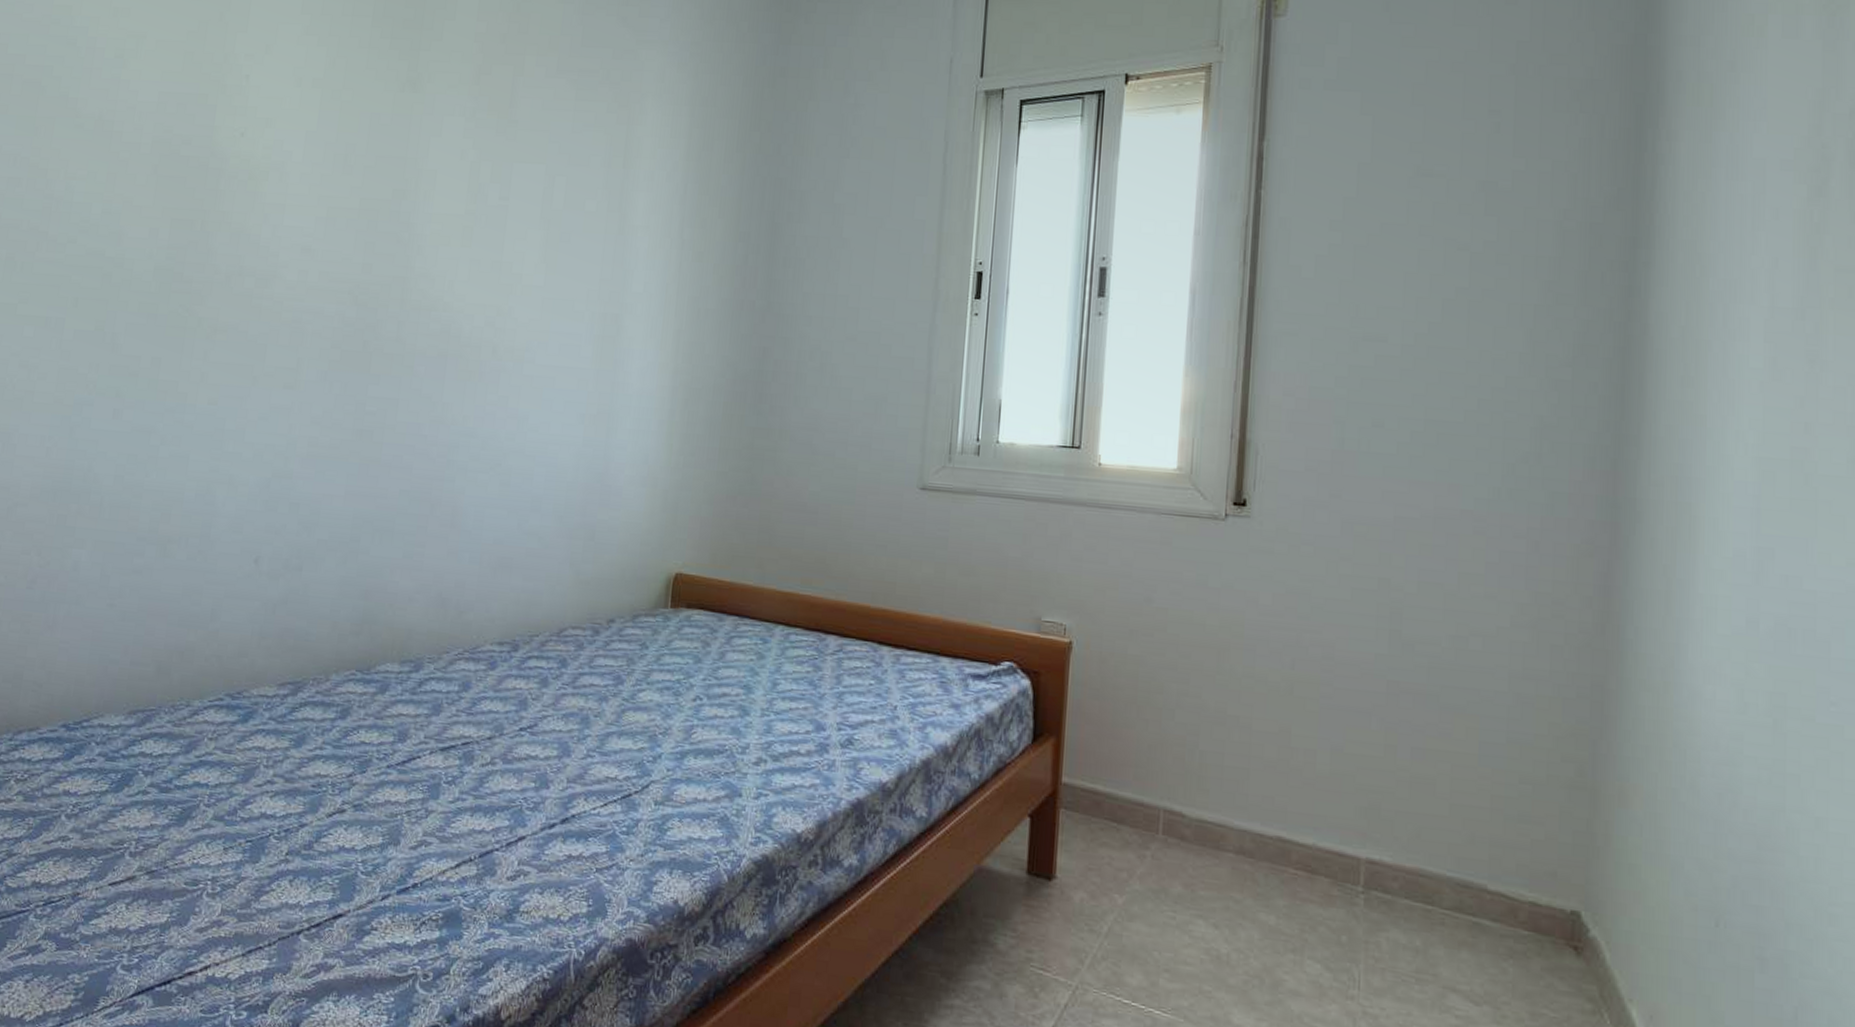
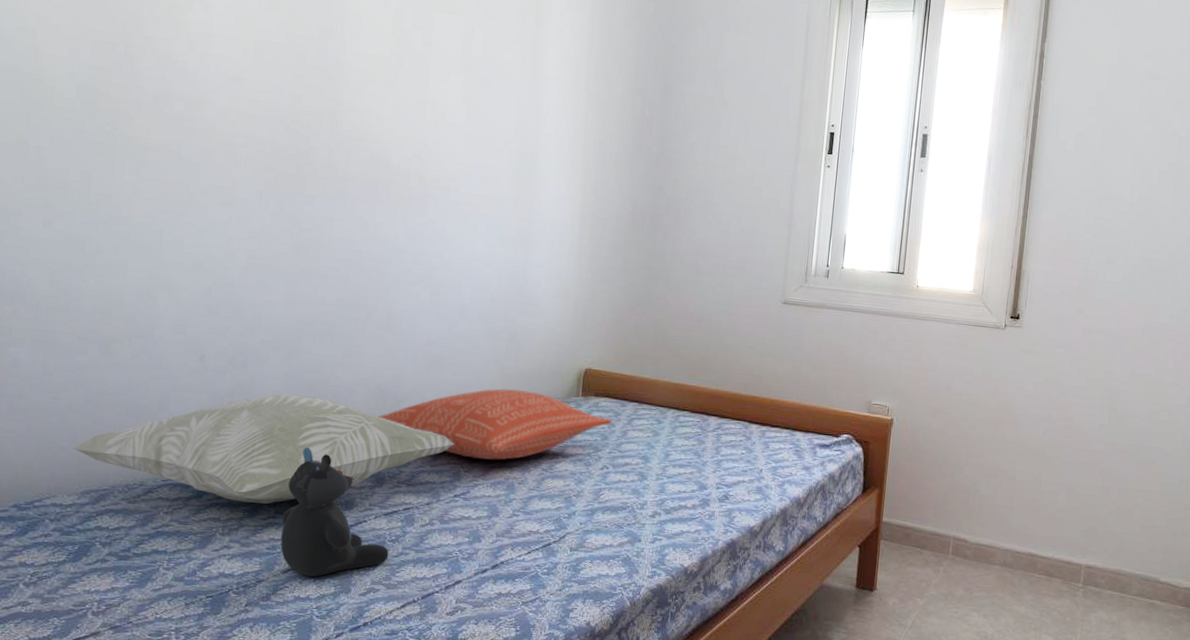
decorative pillow: none [123,602,522,733] -> present [72,394,454,505]
teddy bear: none [326,665,445,823] -> present [280,447,389,577]
pillow: none [438,597,707,686] -> present [378,388,612,460]

